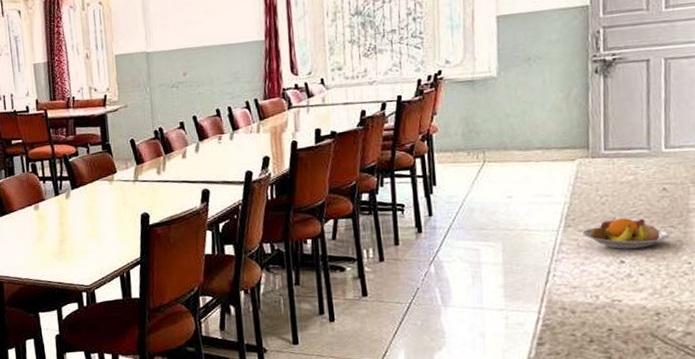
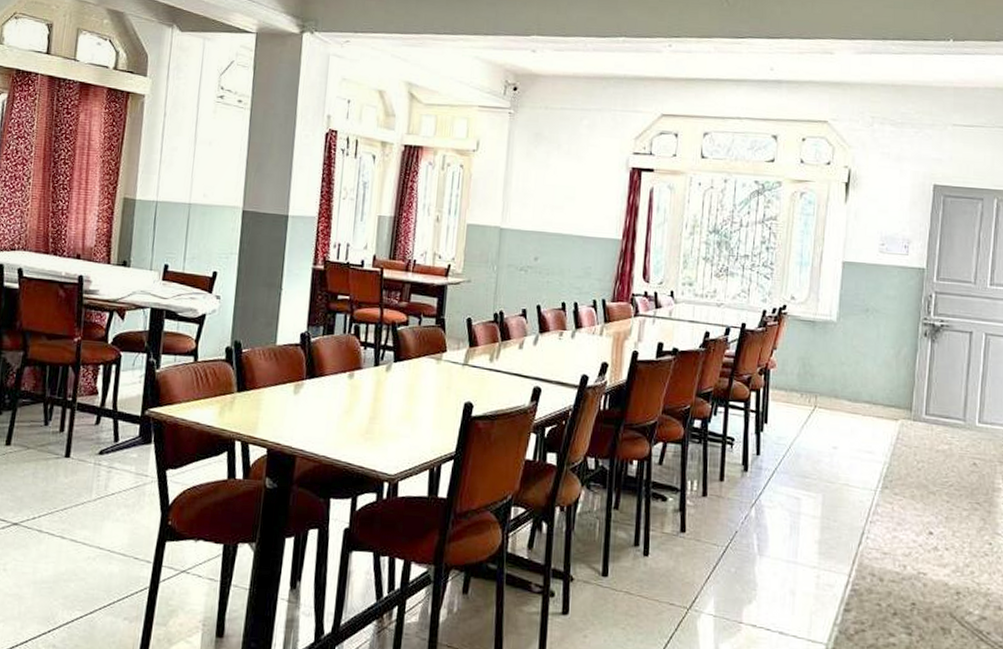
fruit bowl: present [582,216,670,250] -> none [898,485,975,522]

